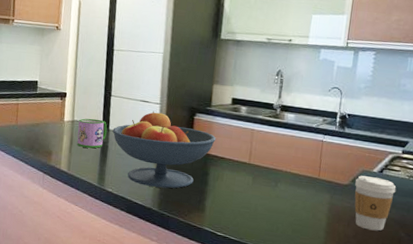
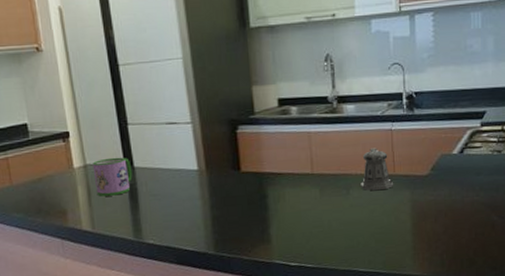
fruit bowl: present [112,111,216,189] -> none [138,133,268,227]
pepper shaker: none [288,152,317,190] -> present [361,148,394,191]
coffee cup: present [354,175,397,231] -> none [436,159,481,221]

